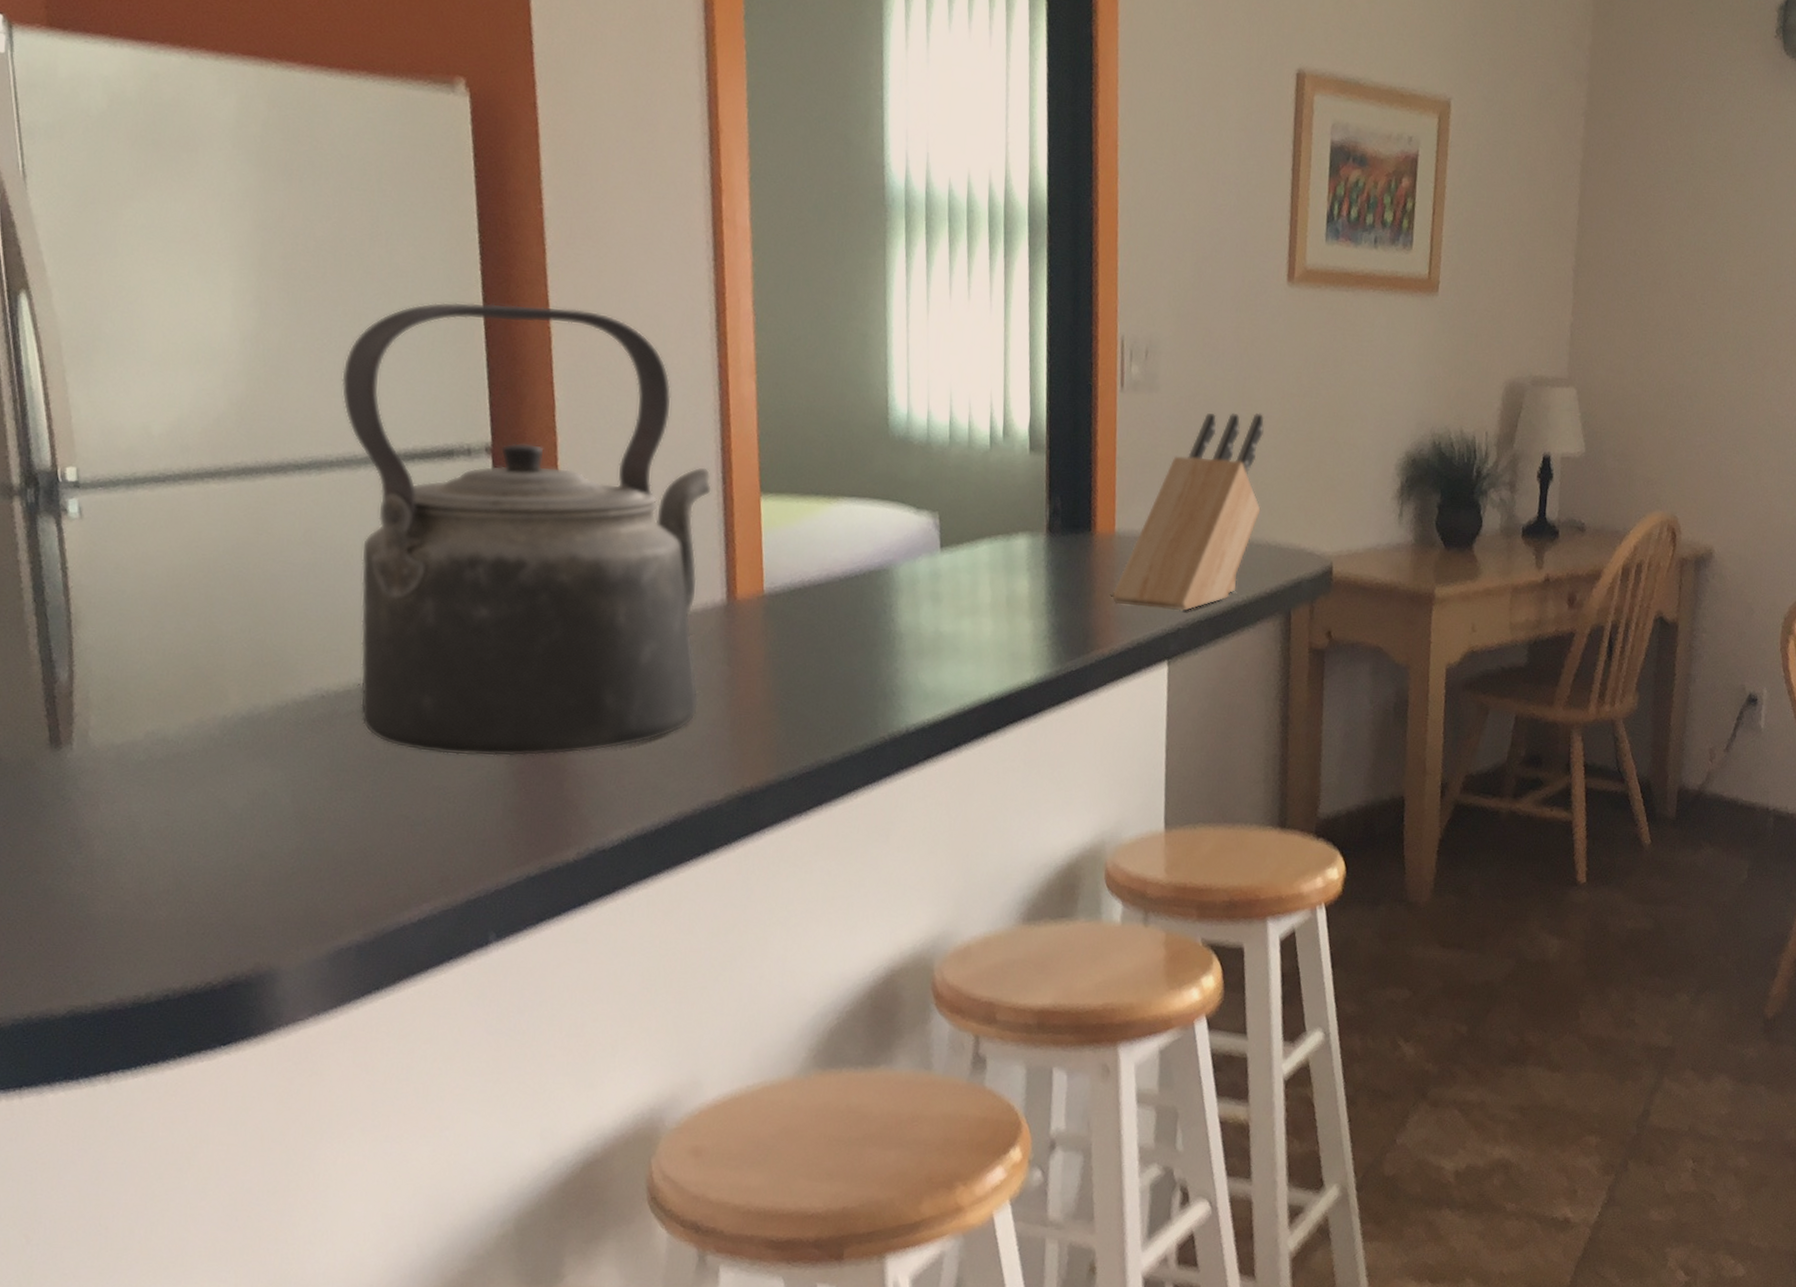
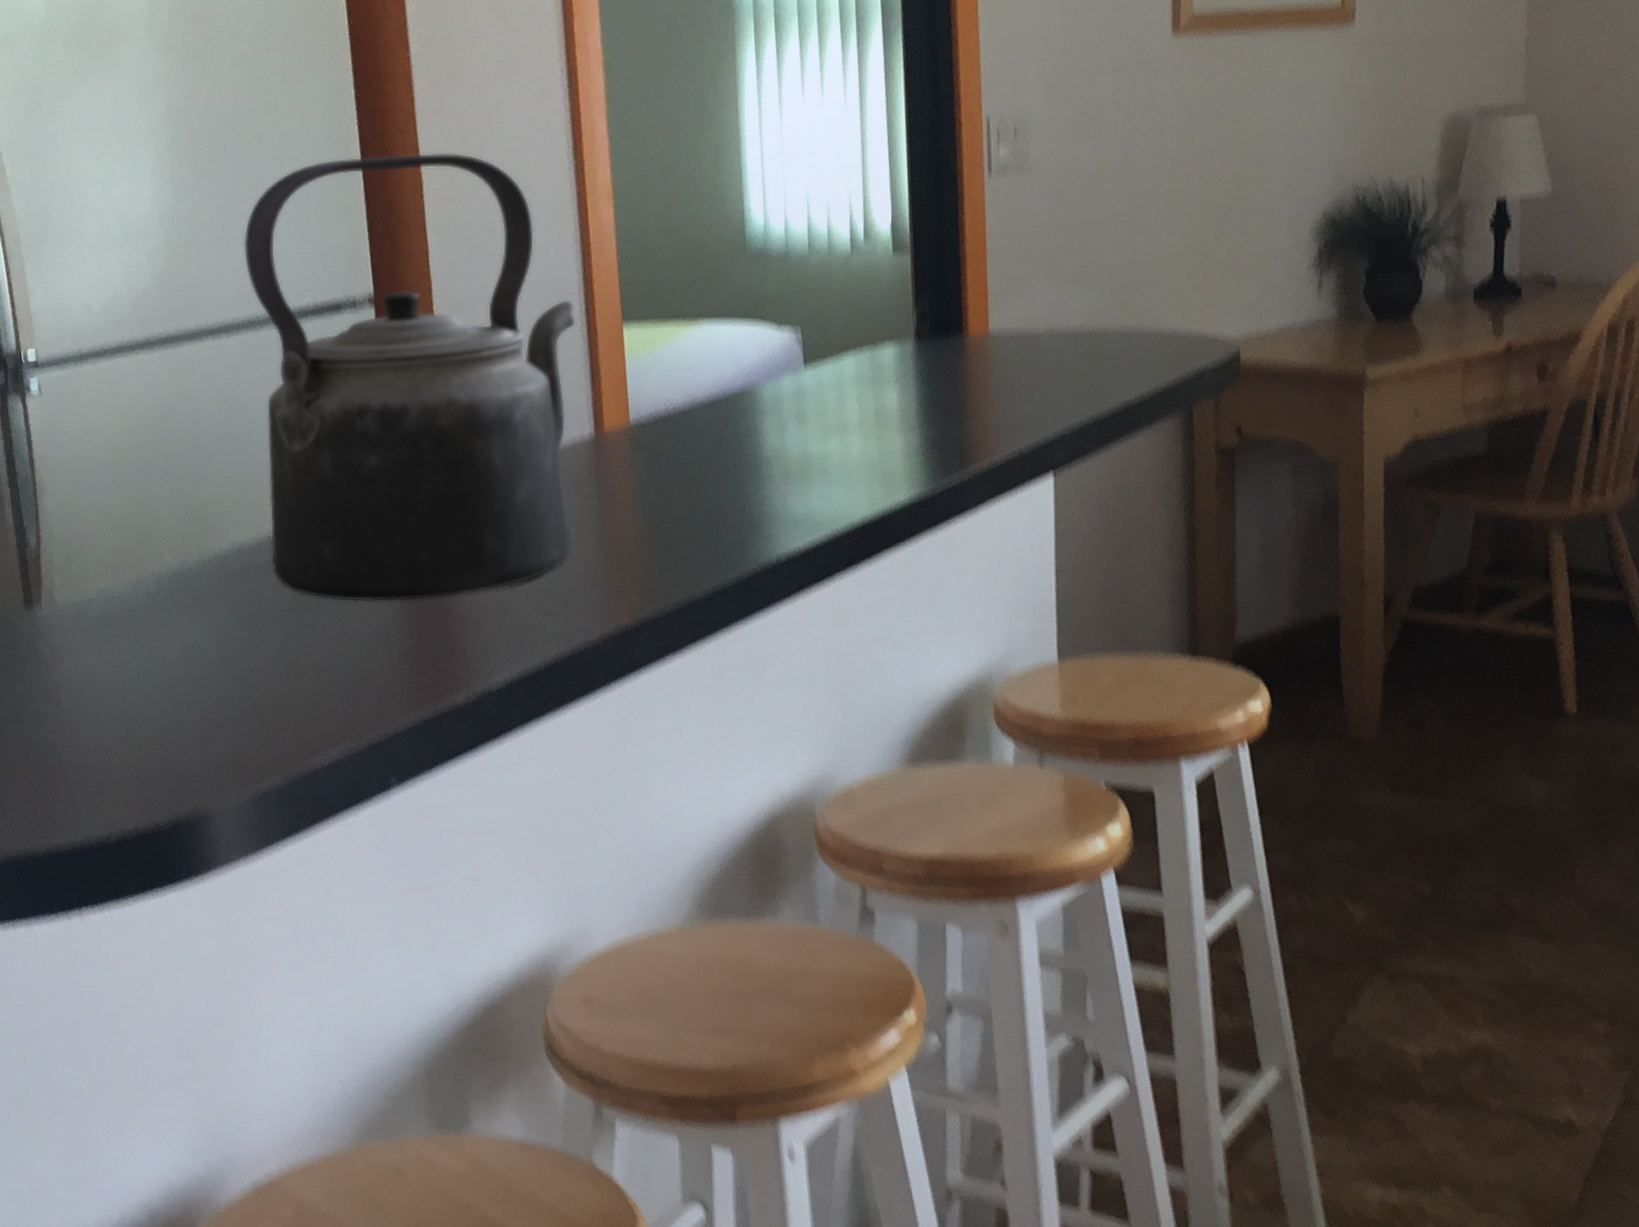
knife block: present [1112,412,1265,611] -> none [988,184,1152,414]

